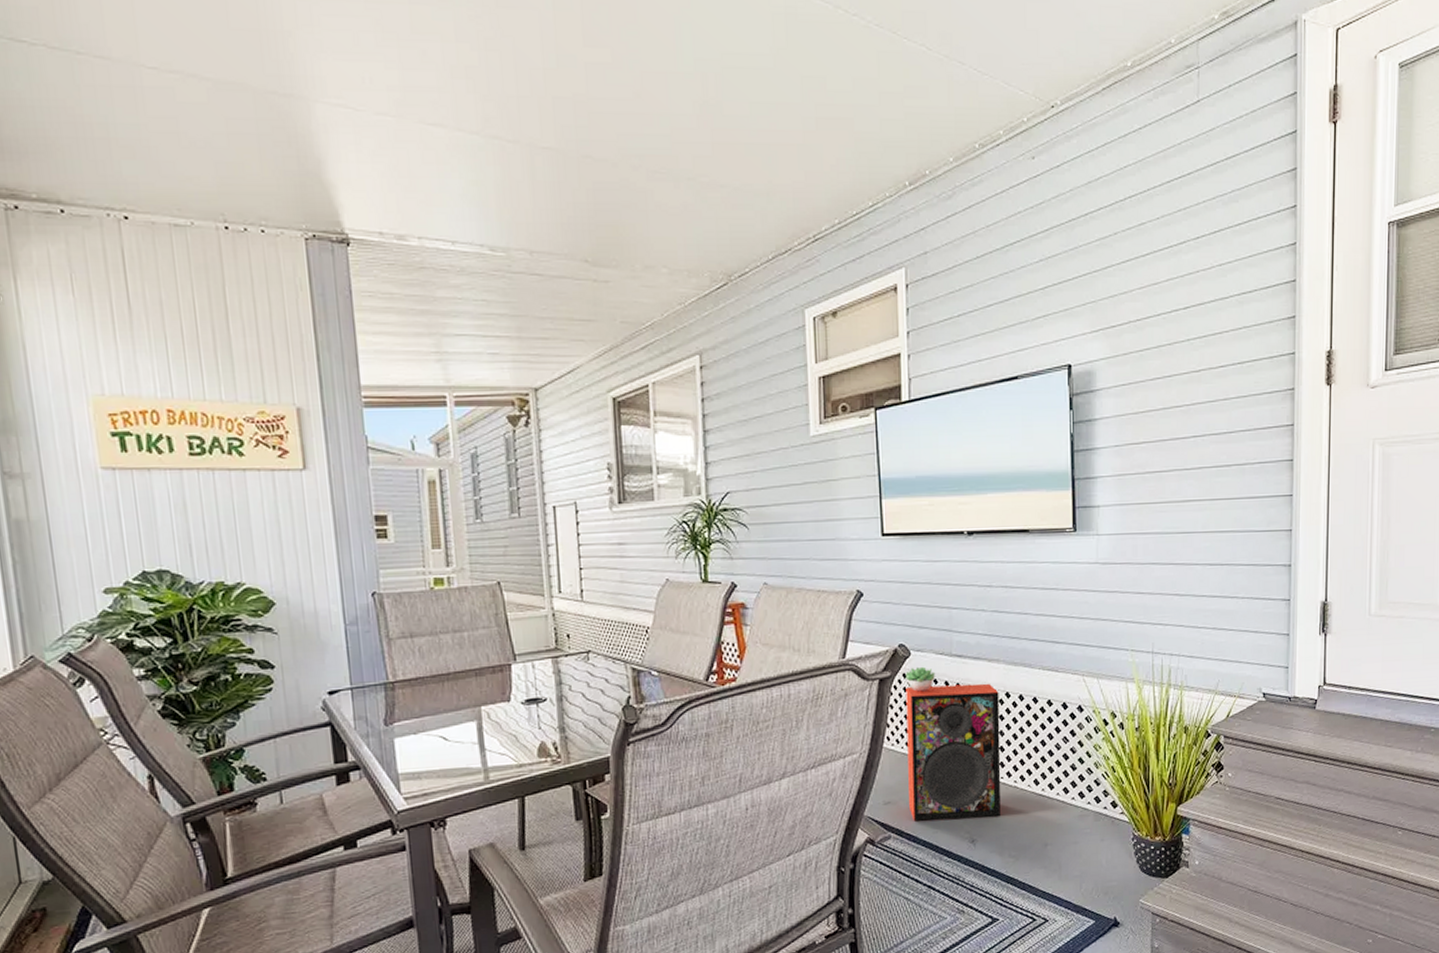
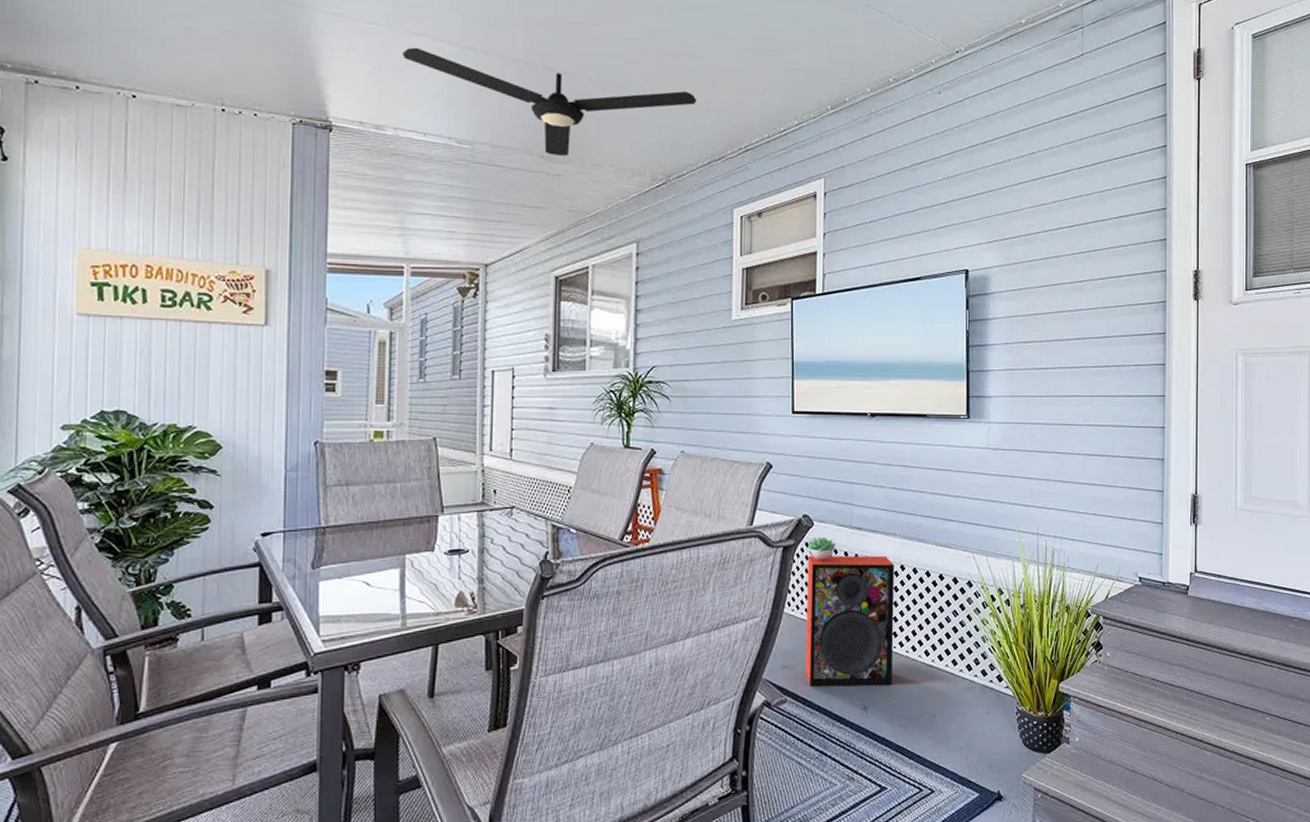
ceiling fan: none [417,140,756,259] -> present [401,47,697,156]

